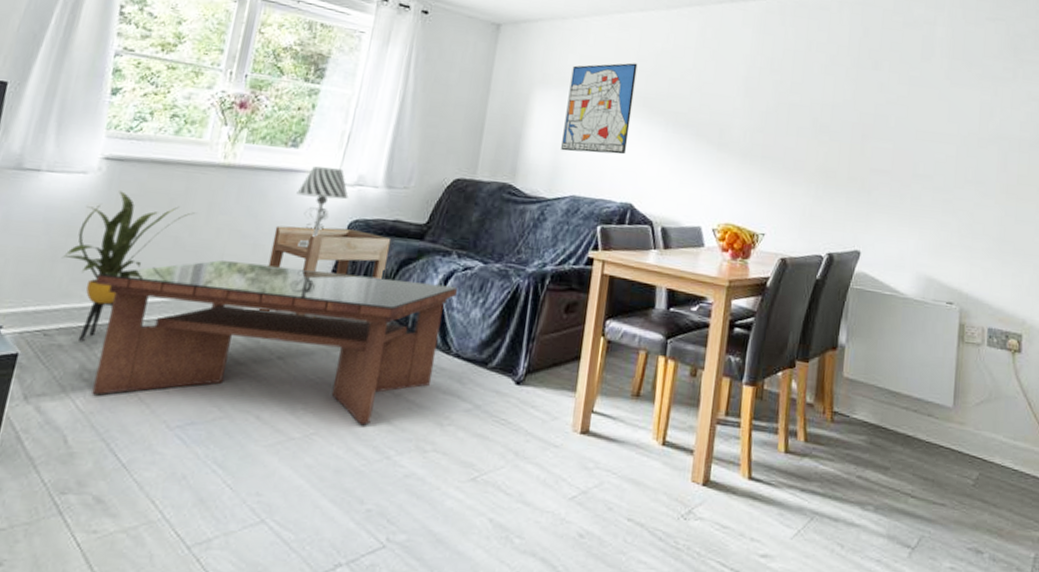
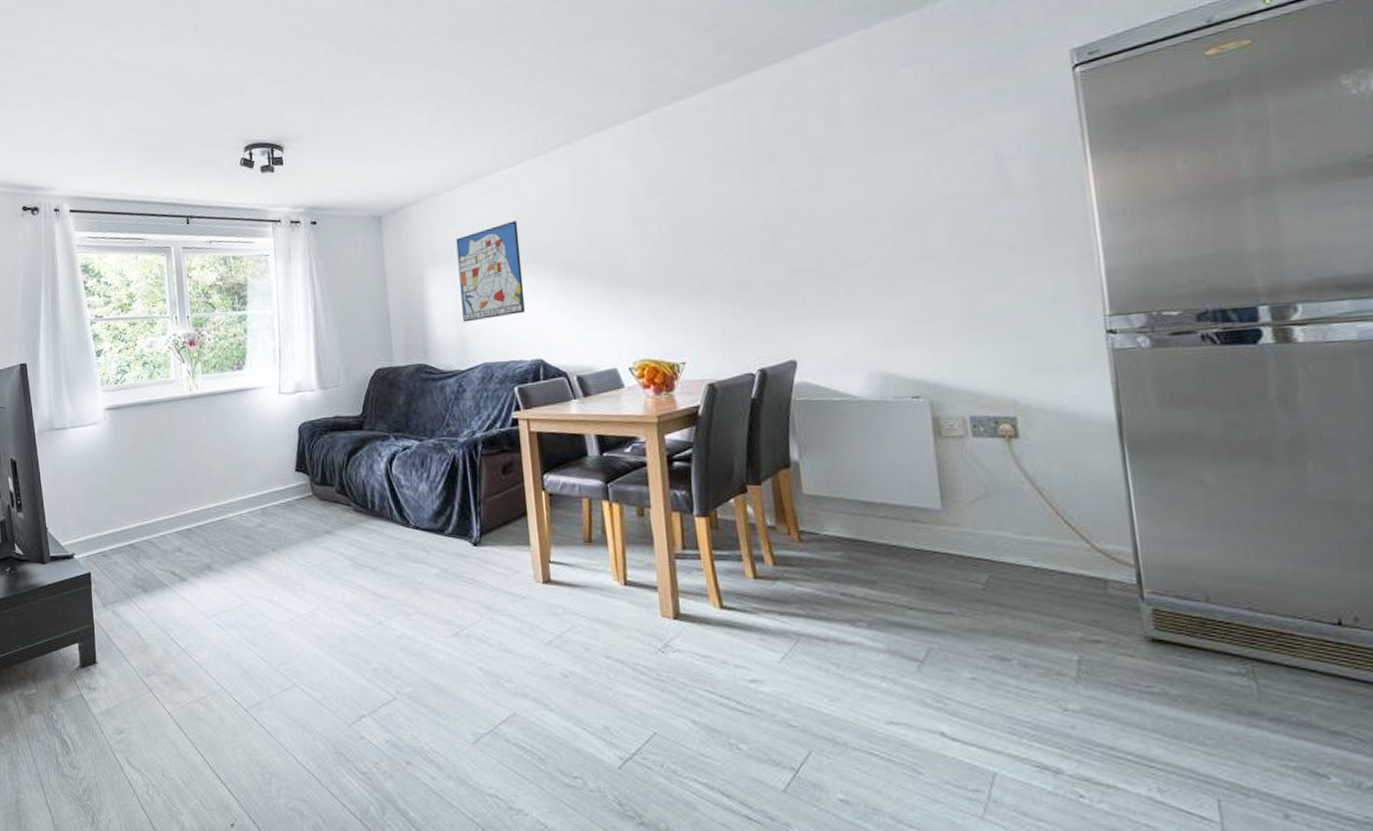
house plant: present [63,191,195,341] -> none [99,433,180,557]
coffee table: present [92,260,457,425] -> none [126,466,402,598]
side table: present [260,225,392,324] -> none [242,430,338,513]
table lamp: present [296,166,349,249] -> none [251,381,292,455]

